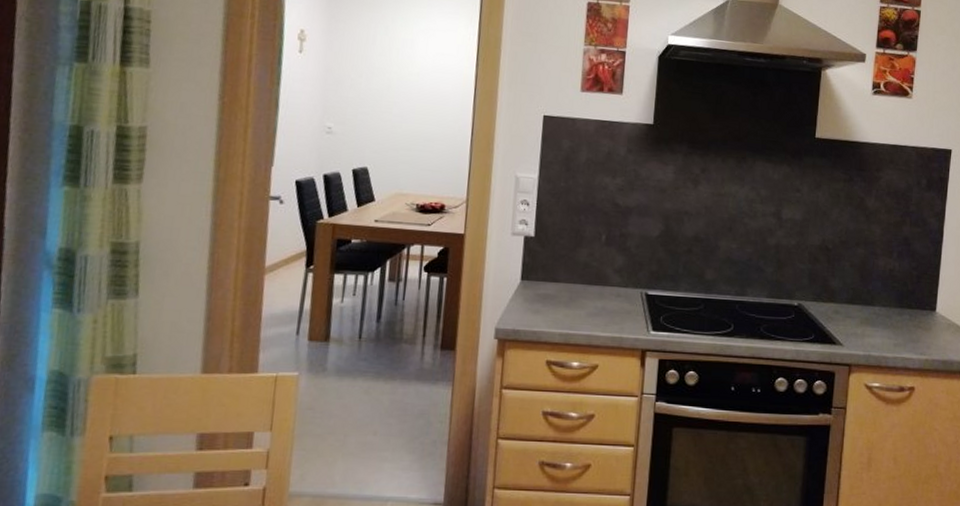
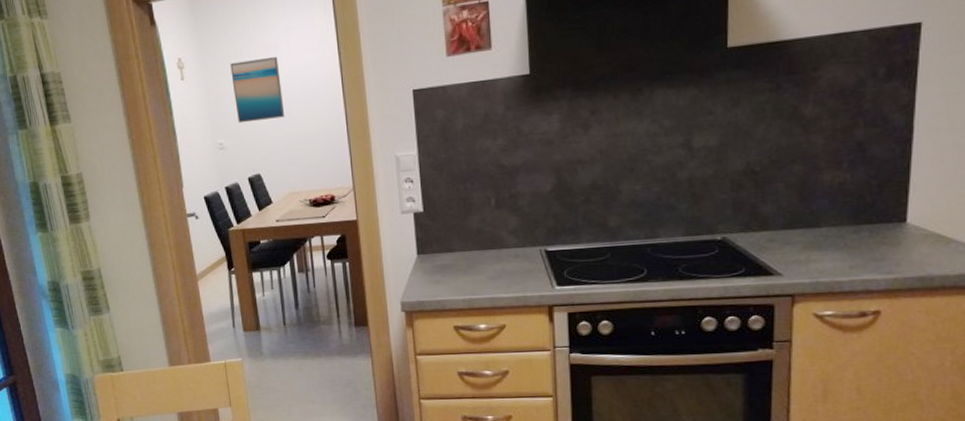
wall art: none [354,47,412,115] -> present [230,56,285,123]

